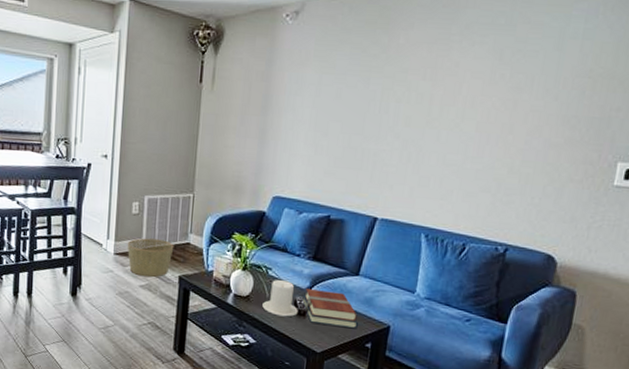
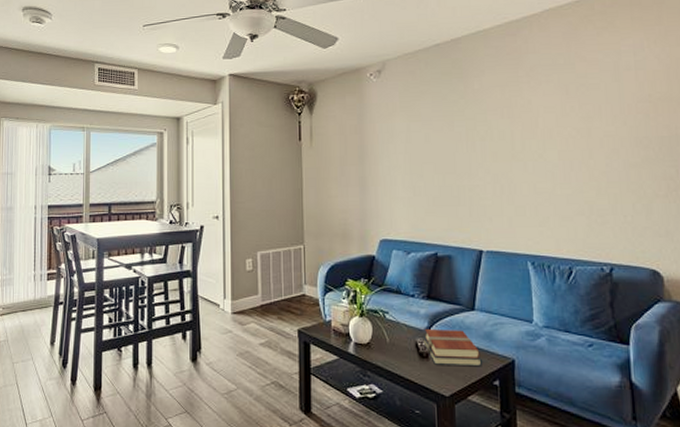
basket: present [127,238,174,278] -> none [244,294,290,334]
candle: present [262,279,298,317] -> none [384,322,421,361]

